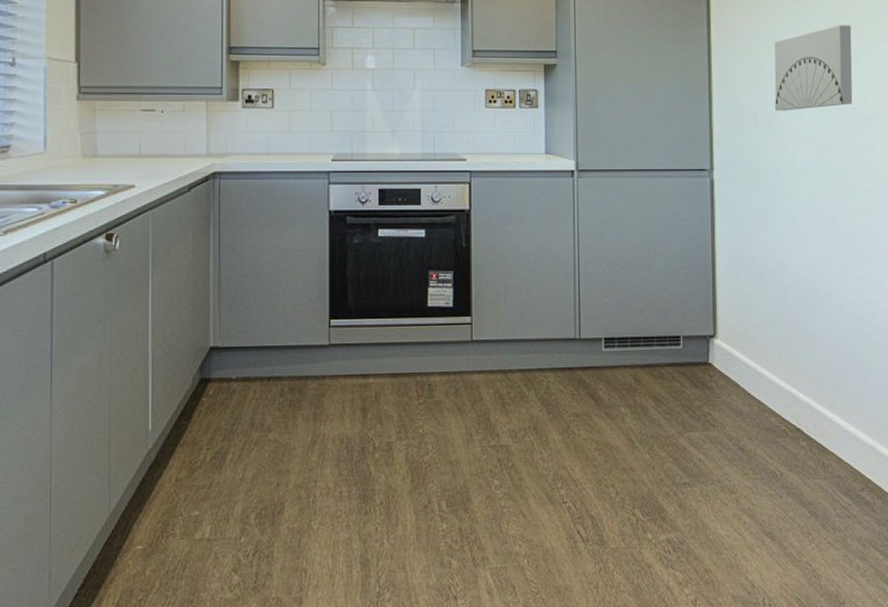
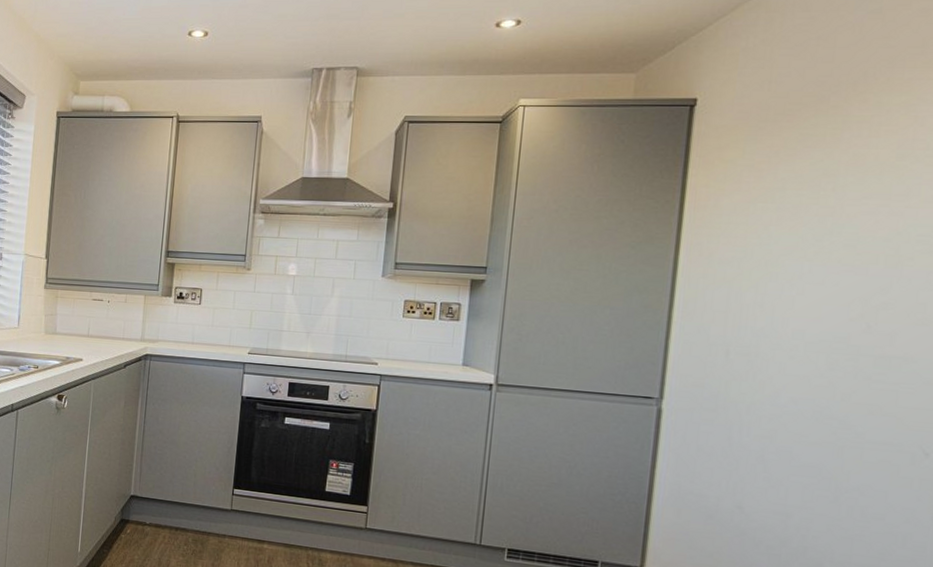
wall art: present [774,25,853,111] -> none [756,252,883,345]

